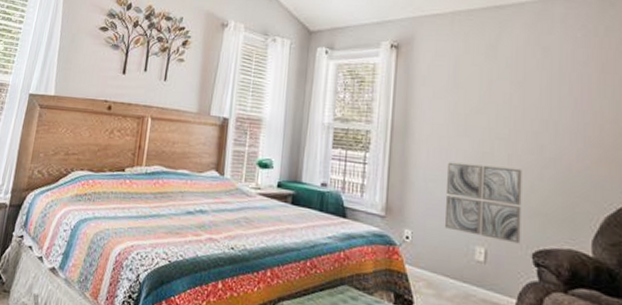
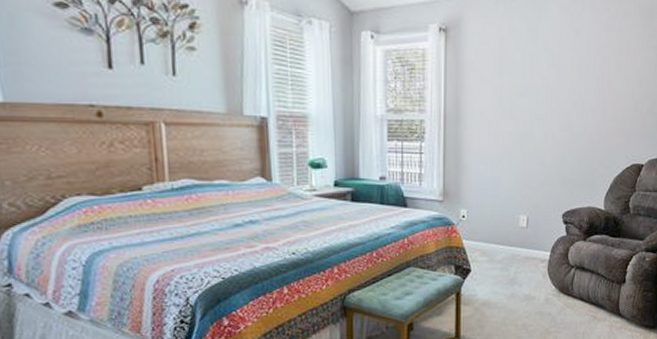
wall art: present [444,162,522,244] -> none [494,144,556,208]

